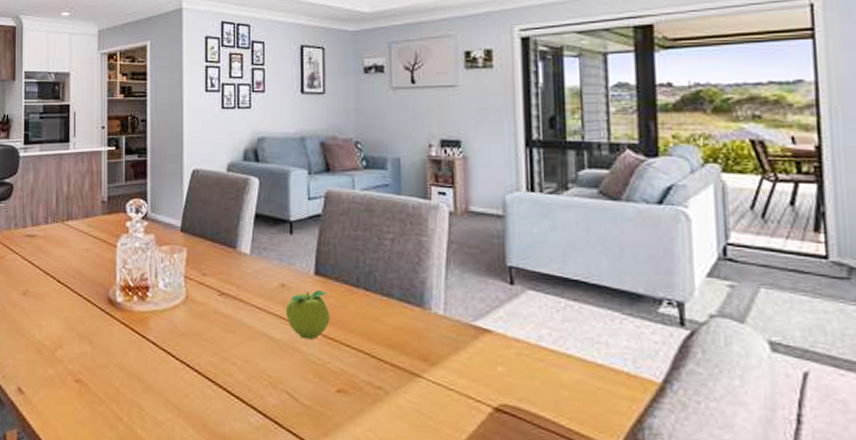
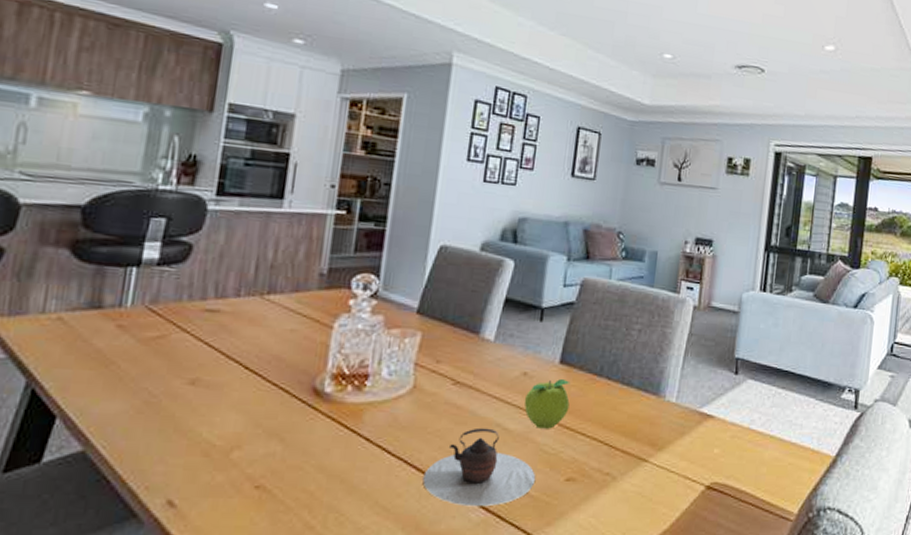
teapot: none [204,336,307,412] -> present [423,427,536,507]

